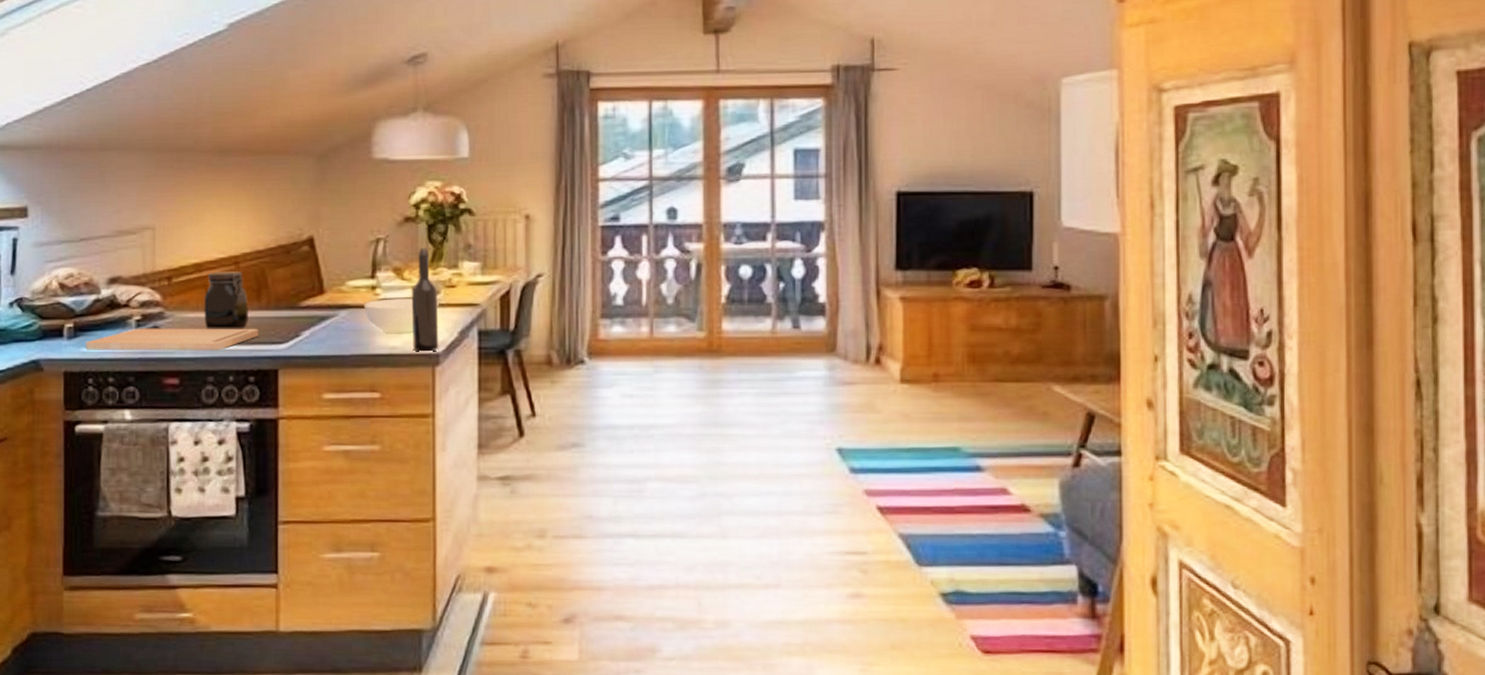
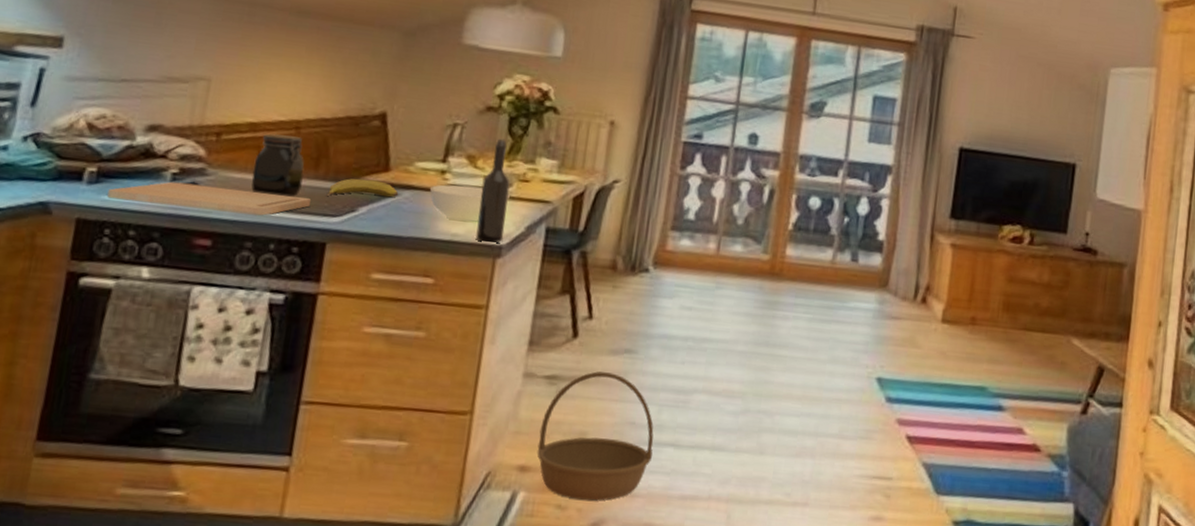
fruit: none [271,304,336,324] -> present [326,178,399,198]
basket: none [501,468,613,596] -> present [537,371,654,501]

